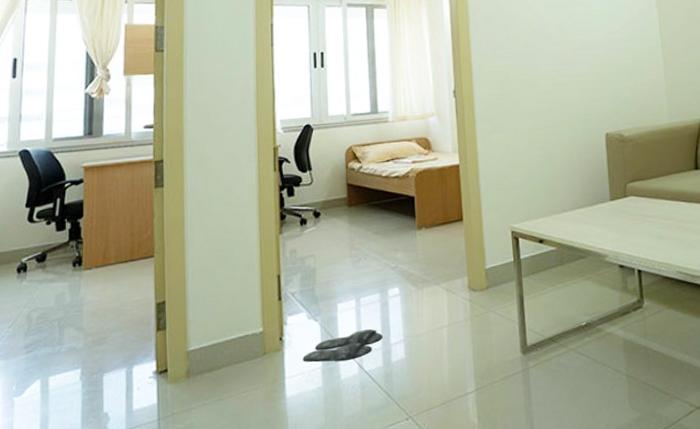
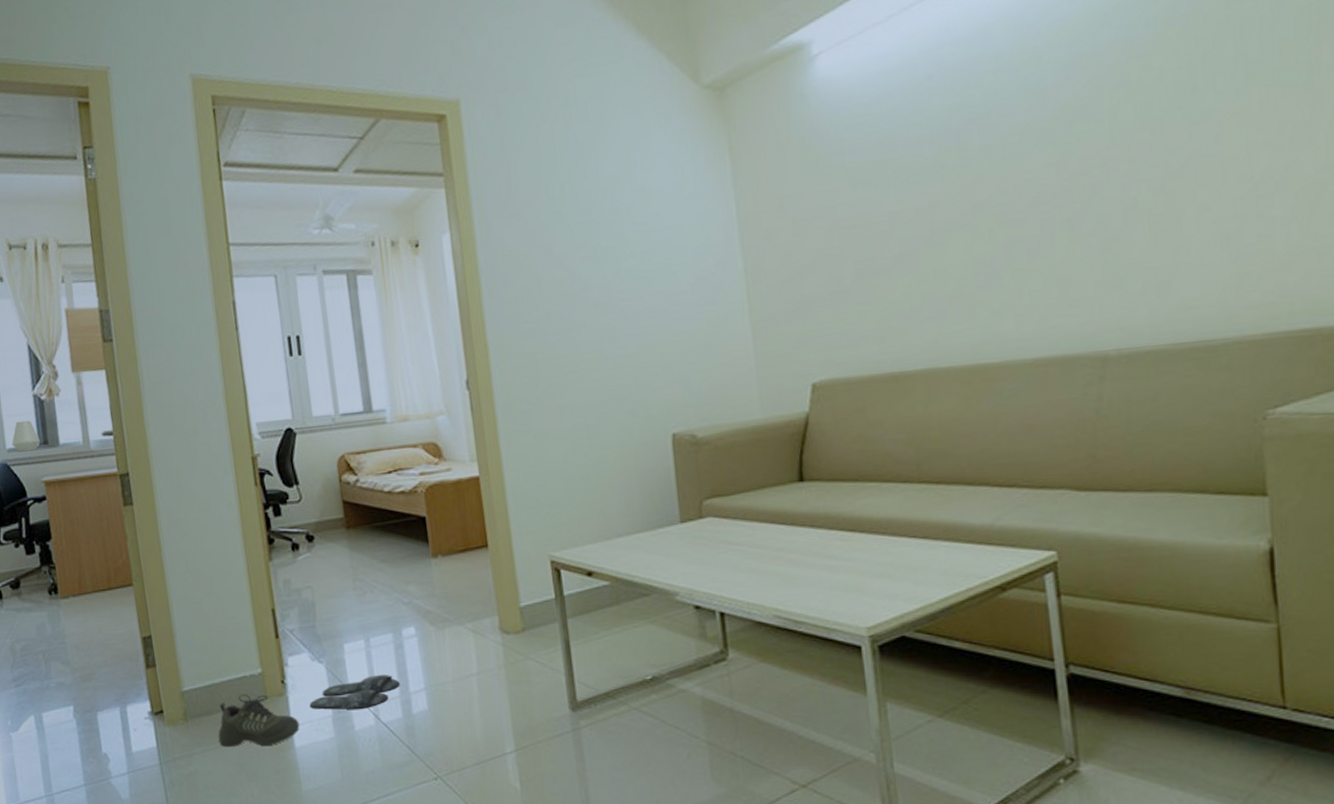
vase: none [58,114,85,142] -> present [11,420,40,452]
shoe: none [216,351,292,400] -> present [218,694,300,747]

